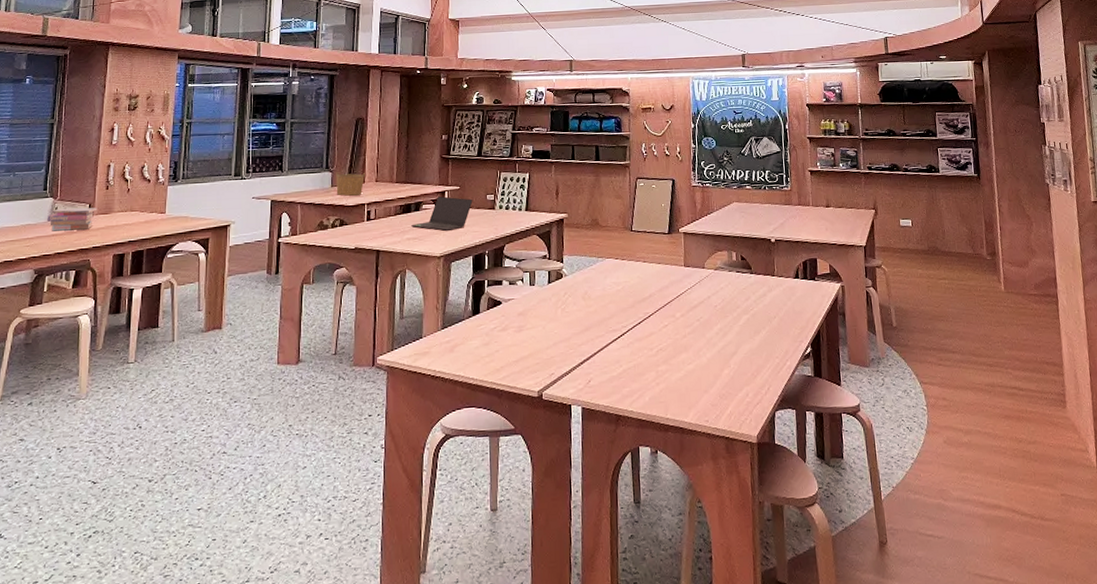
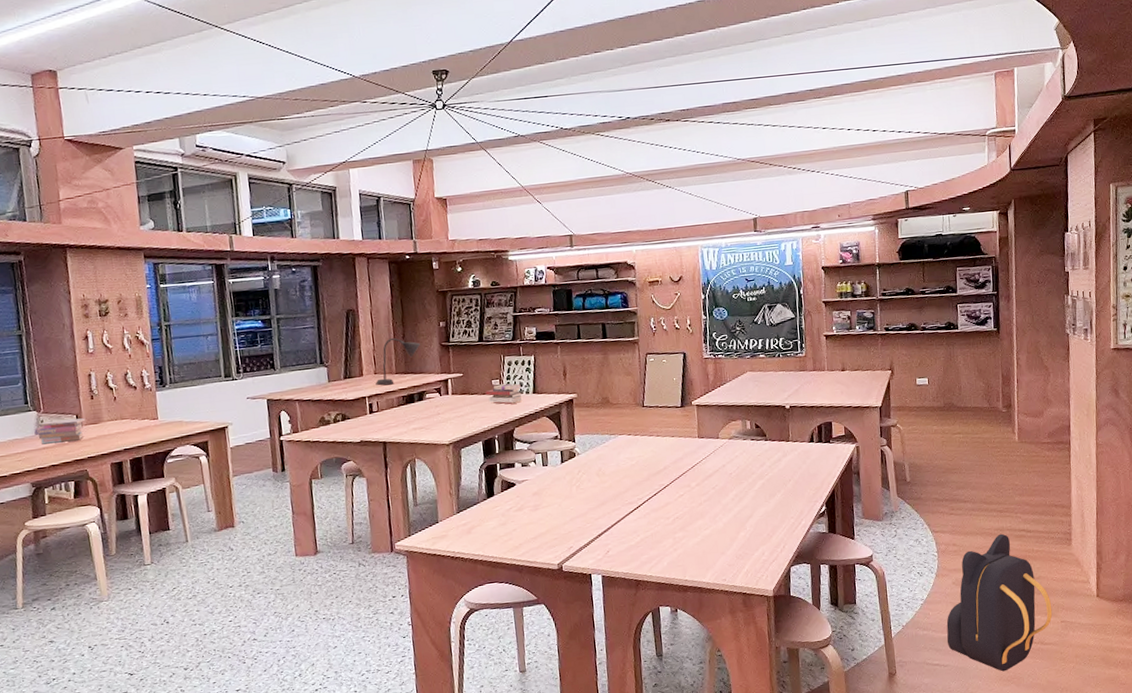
basket: present [336,172,366,196] -> none [331,366,363,391]
desk lamp: none [376,147,422,194] -> present [375,337,420,386]
laptop: present [411,196,473,232] -> none [416,384,478,419]
books: none [479,199,515,220] -> present [485,383,523,404]
backpack: none [939,390,1052,549] -> present [946,533,1053,672]

